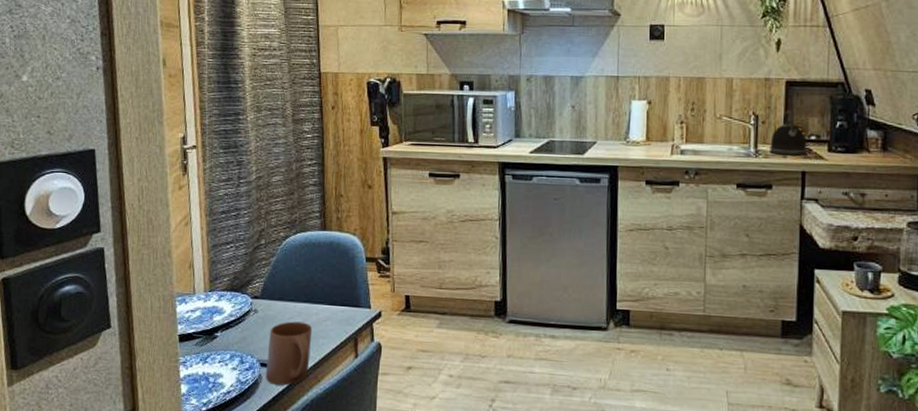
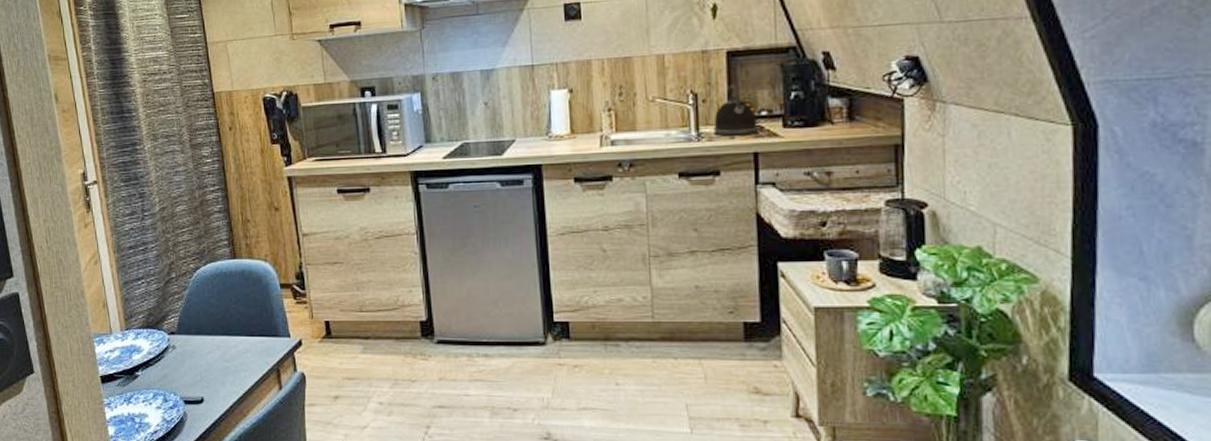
cup: present [266,321,313,386] -> none [189,355,234,422]

